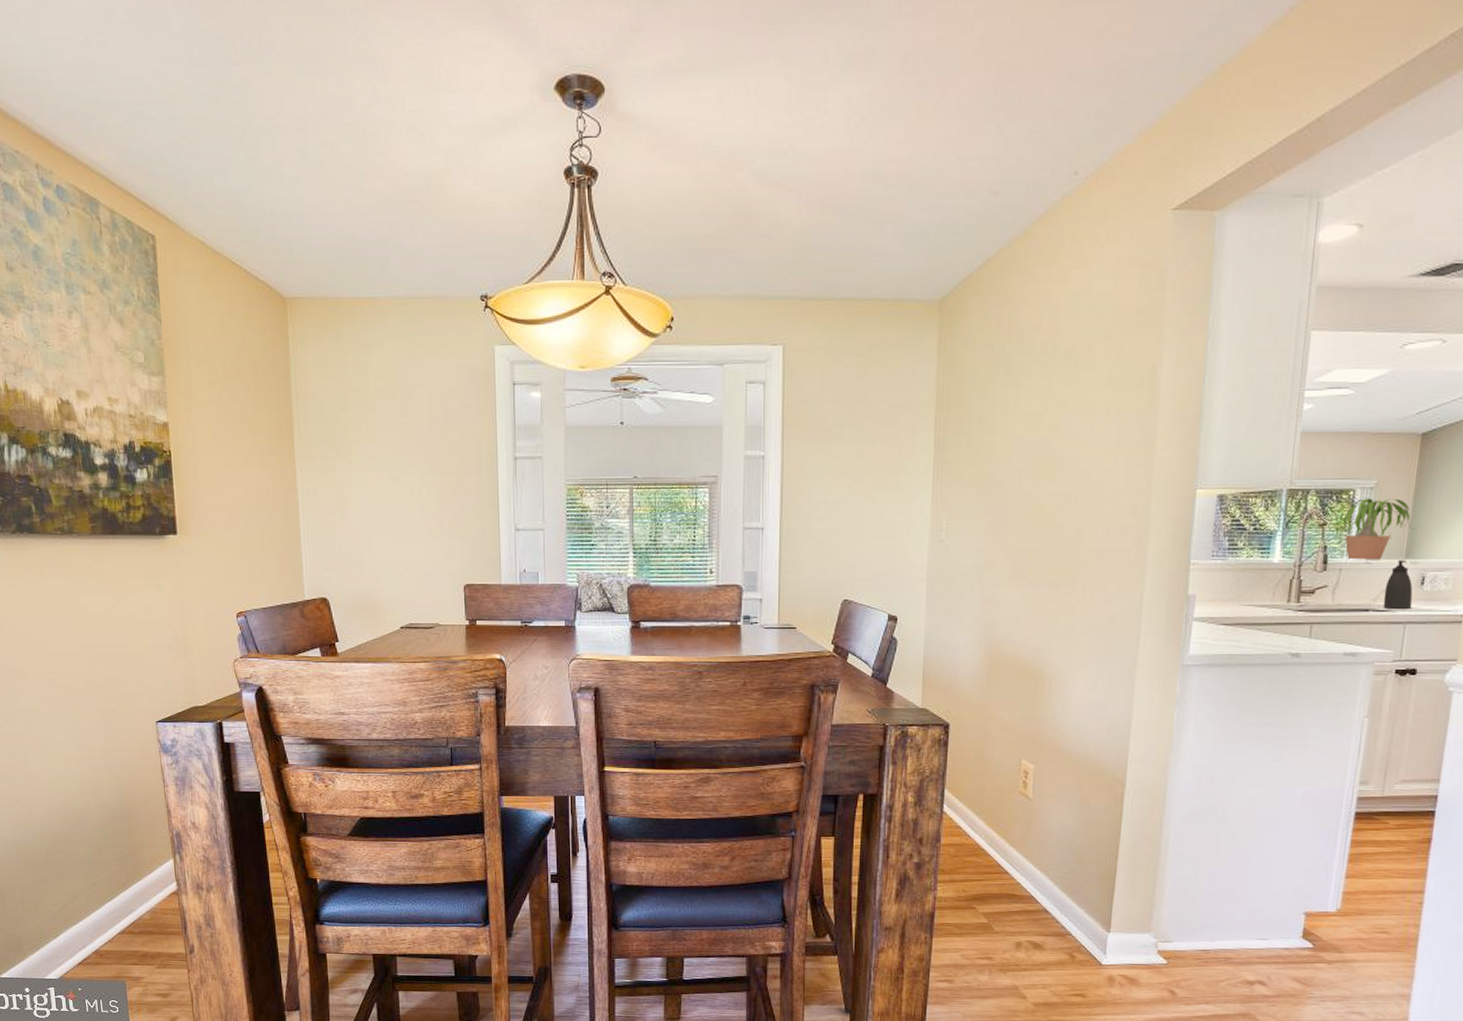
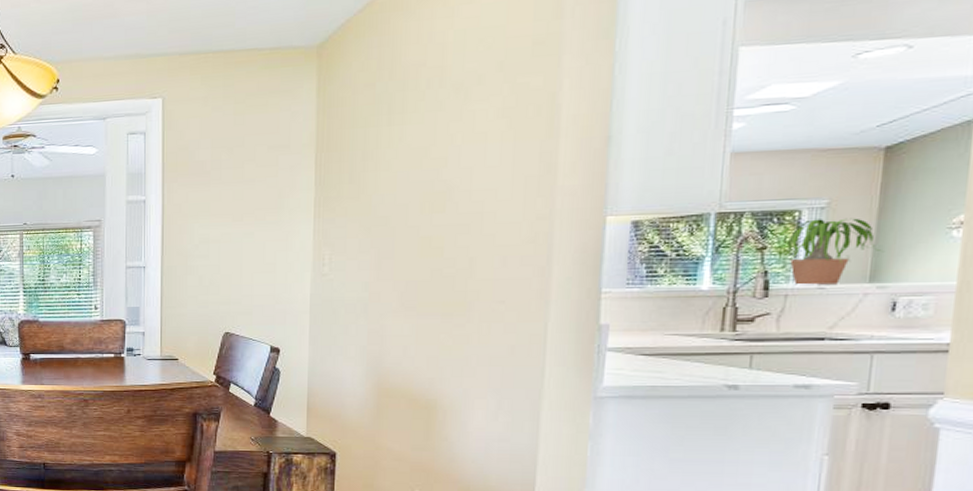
soap dispenser: present [1383,560,1413,610] -> none [842,284,881,339]

